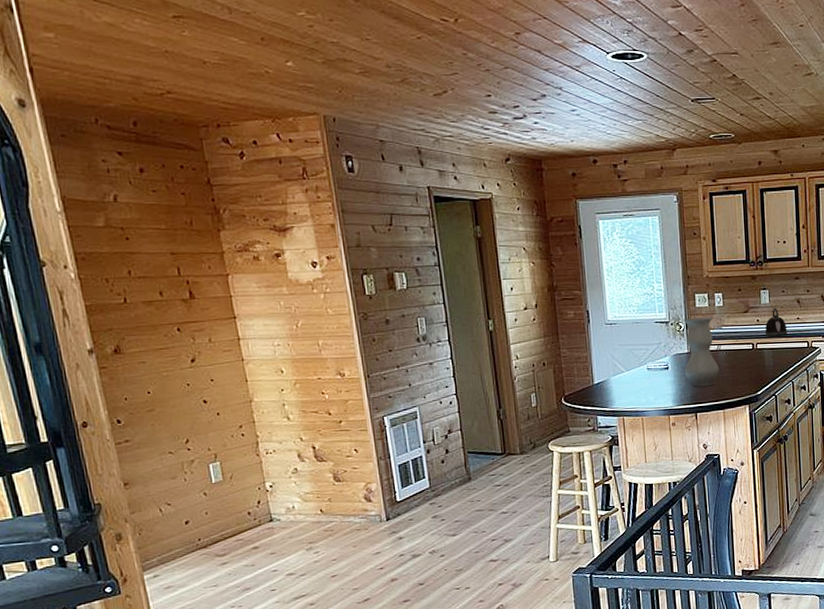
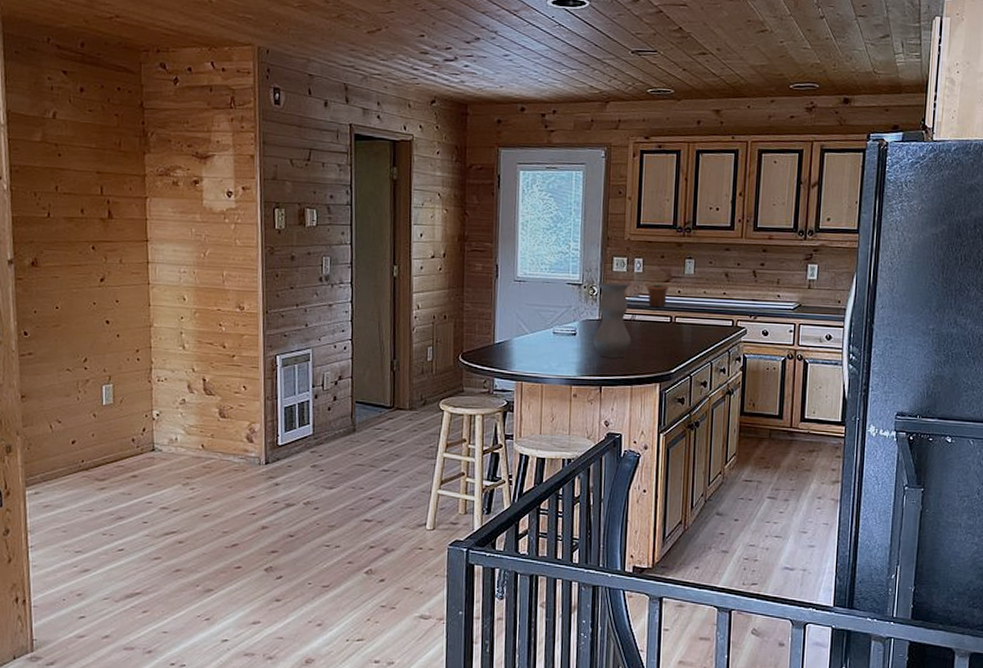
planter: none [728,315,748,336] -> present [647,284,669,307]
kettle: present [765,307,788,337] -> none [685,279,711,311]

